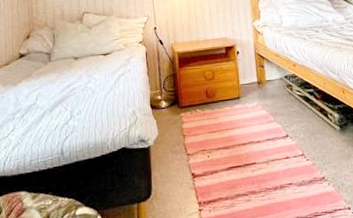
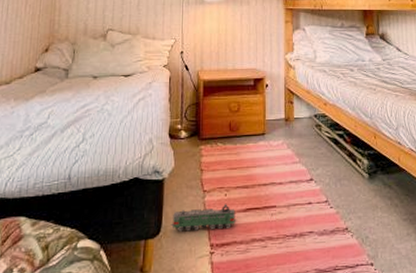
toy train: none [159,163,222,193] -> present [170,203,238,232]

